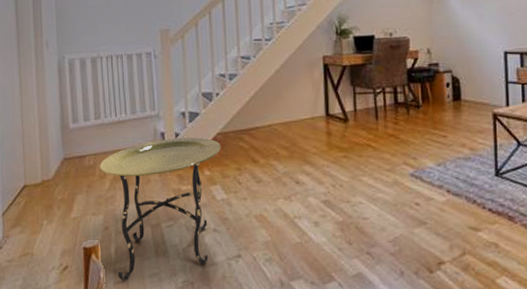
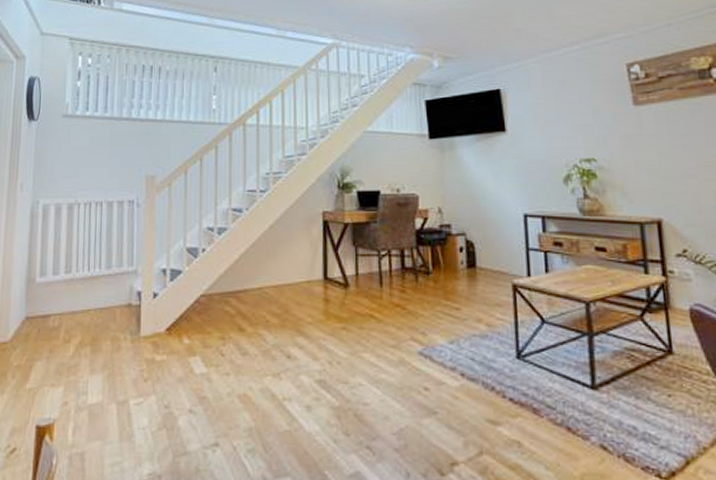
side table: present [99,137,221,282] -> none [65,298,204,471]

